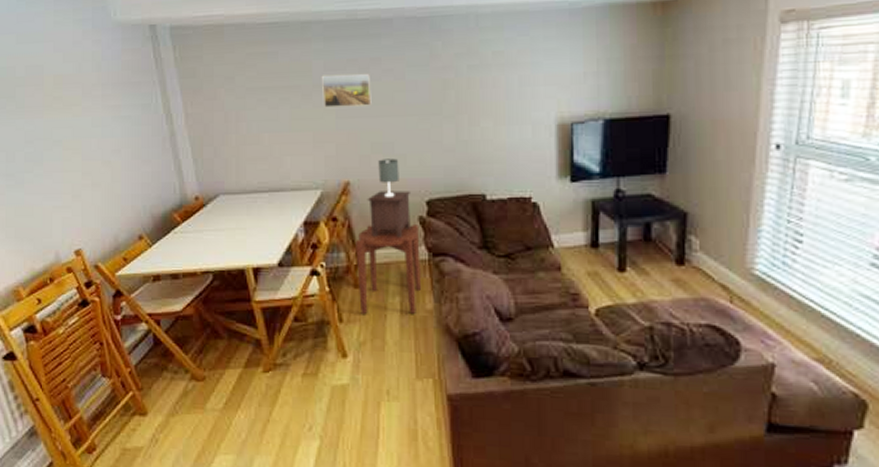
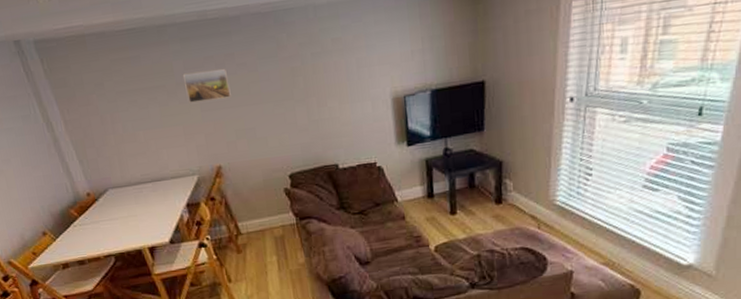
side table: present [356,225,422,314] -> none [233,196,294,273]
table lamp: present [367,158,411,239] -> none [238,141,278,210]

